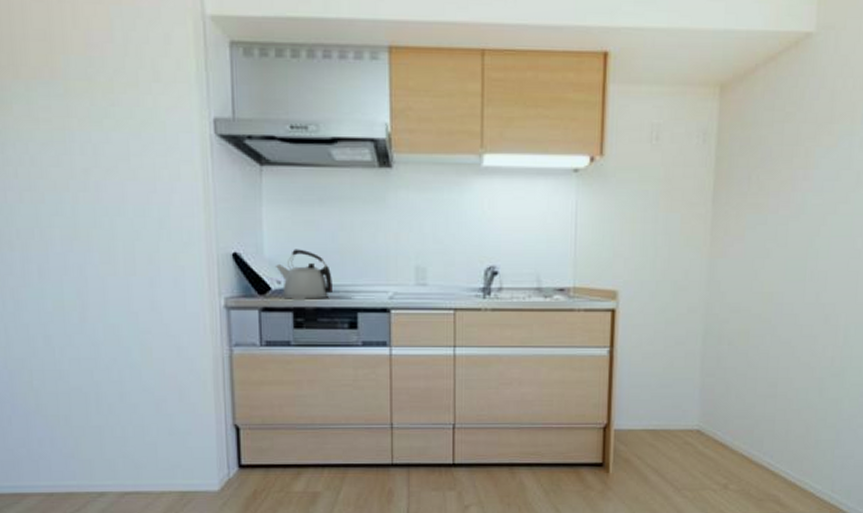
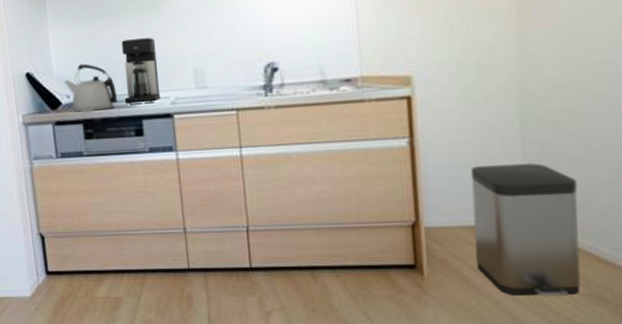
coffee maker: none [340,229,379,295] -> present [121,38,161,104]
pedal bin: none [654,376,741,492] -> present [471,163,581,296]

